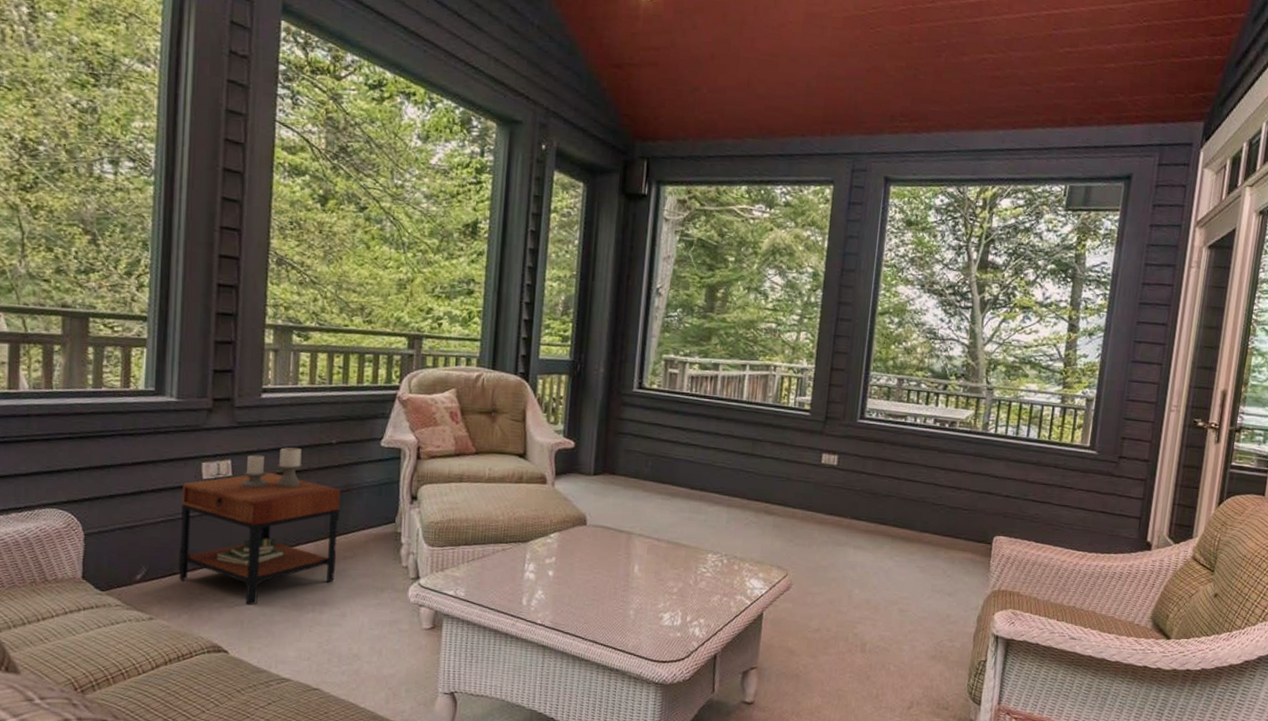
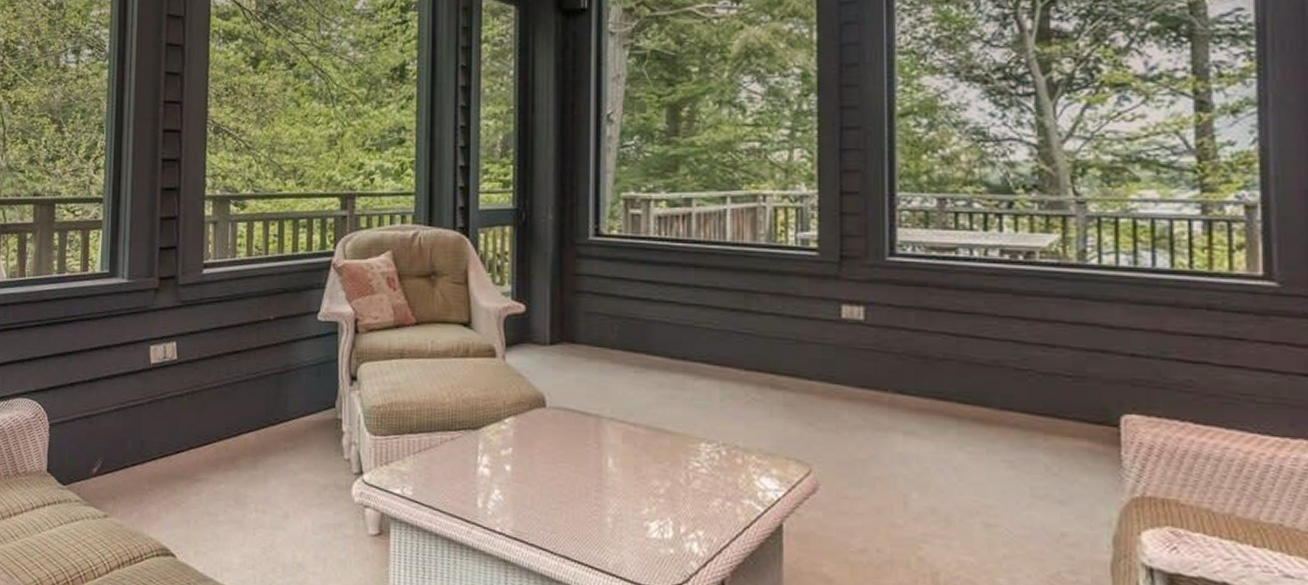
side table: present [178,447,340,605] -> none [130,326,279,503]

